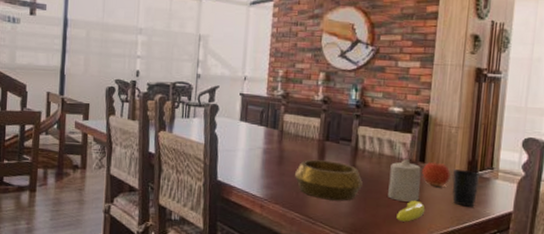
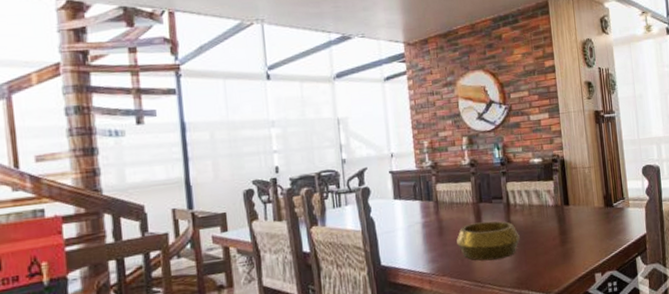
candle: present [388,159,421,202] -> none [541,205,571,246]
banana: present [396,201,426,222] -> none [554,242,578,265]
fruit: present [422,161,452,187] -> none [568,202,593,226]
cup: present [452,169,479,207] -> none [593,204,616,238]

